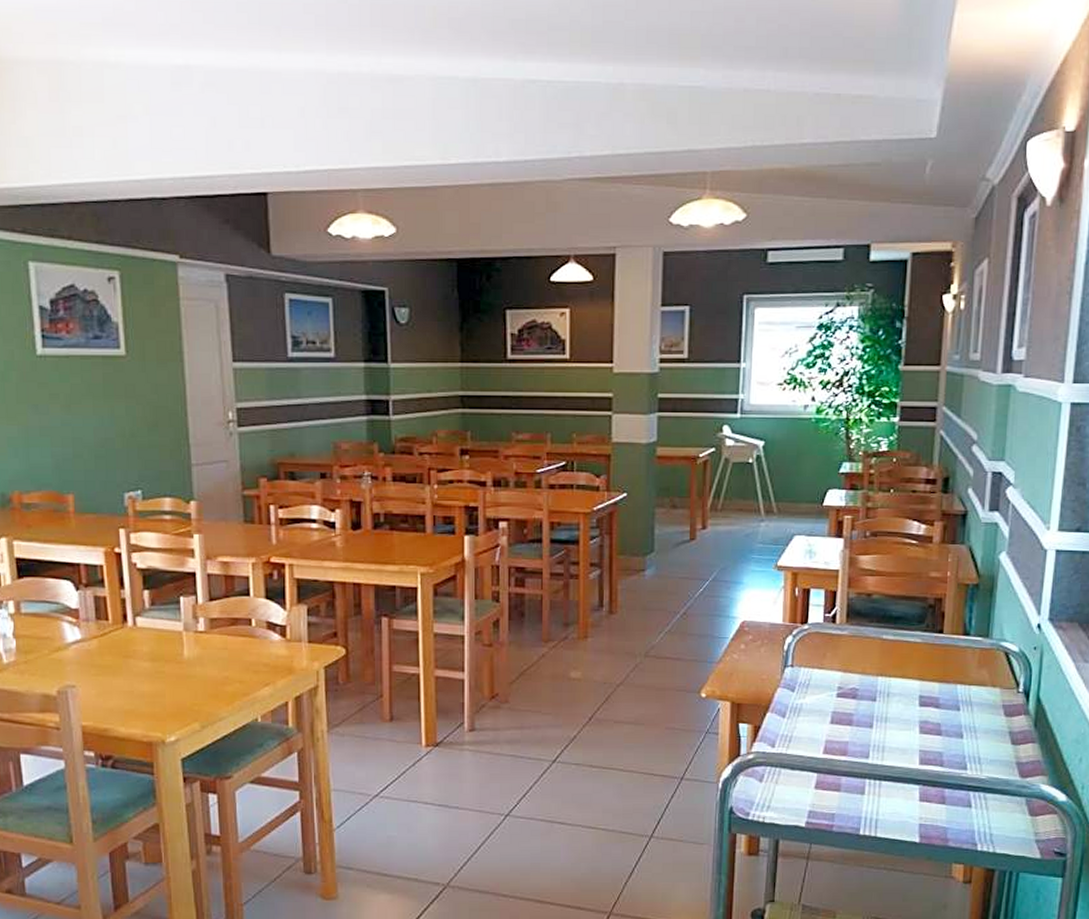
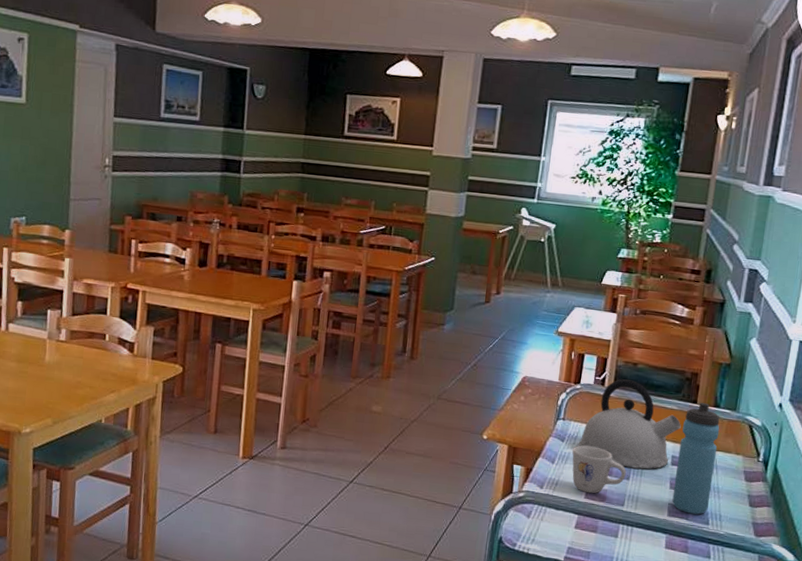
mug: none [805,694,869,748] -> present [572,445,626,494]
kettle: none [811,613,927,714] -> present [578,379,681,469]
water bottle: none [923,632,972,759] -> present [672,403,720,515]

